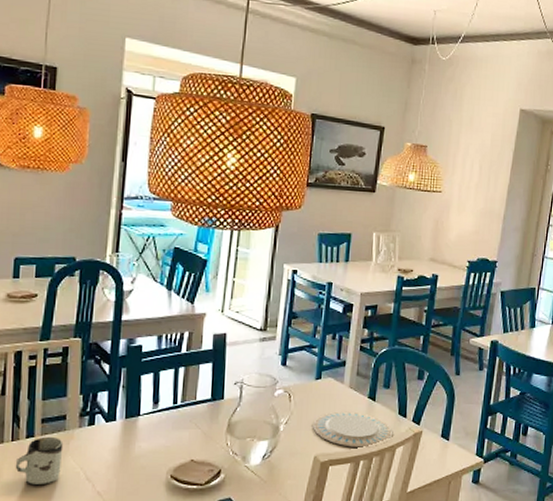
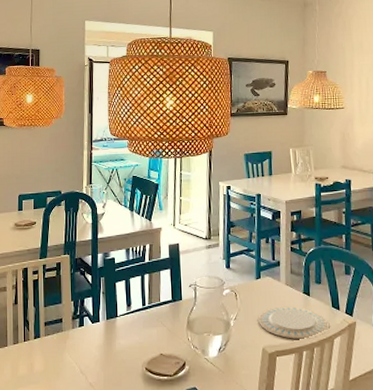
cup: present [15,436,64,486] -> none [27,336,62,379]

